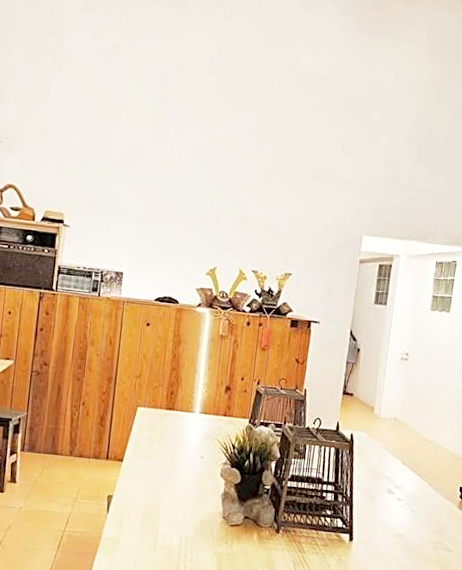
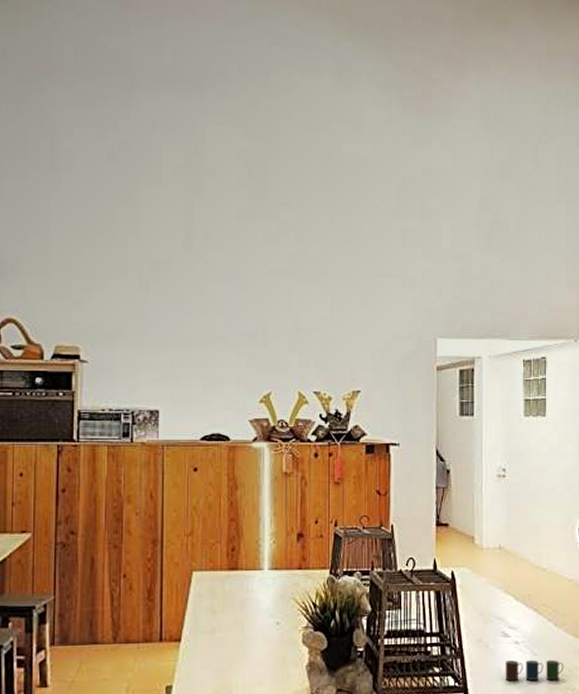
cup: none [385,513,438,535] -> present [505,660,564,681]

